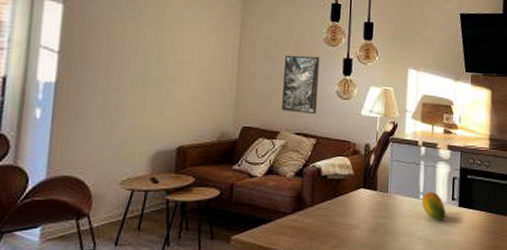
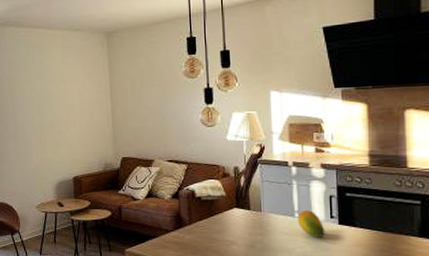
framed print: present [282,55,320,115] -> none [149,89,184,143]

